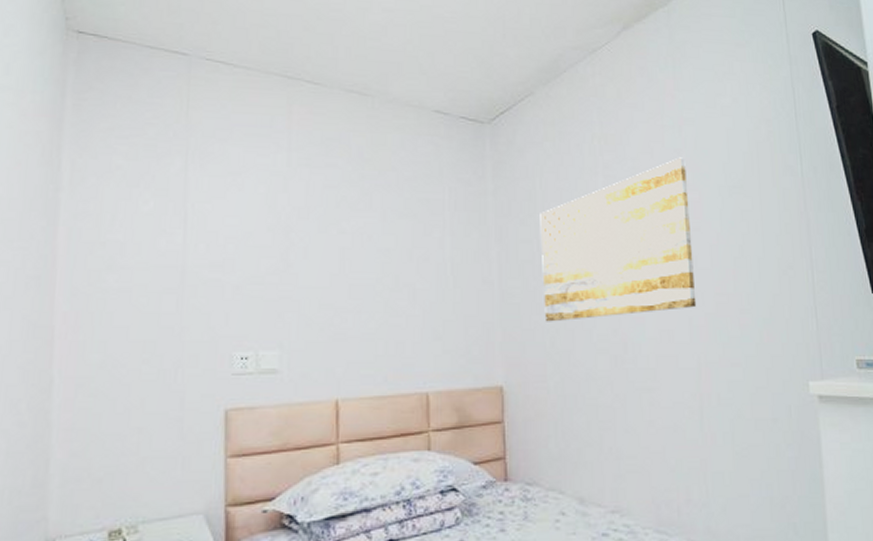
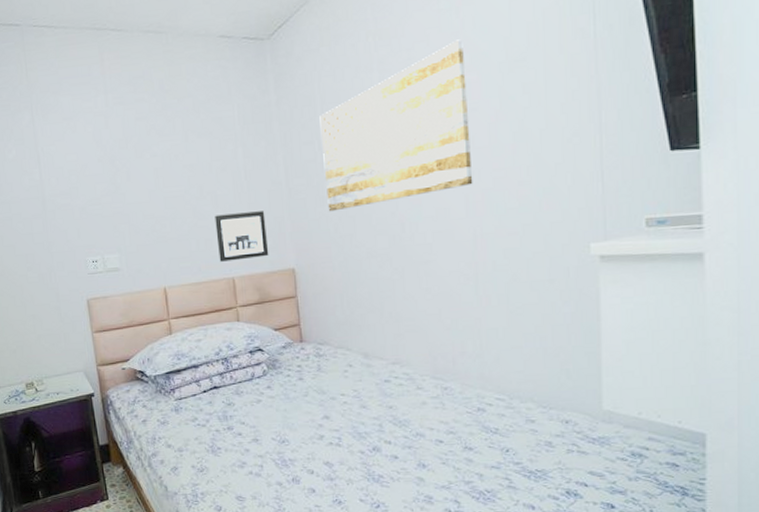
wall art: none [410,313,474,371] -> present [215,211,269,262]

